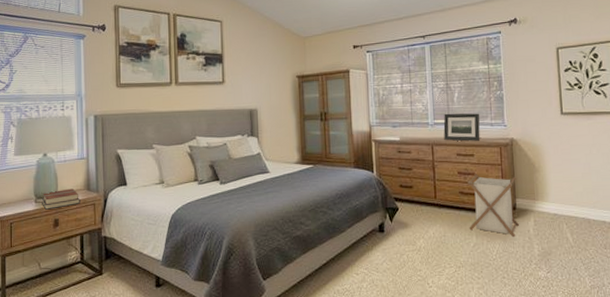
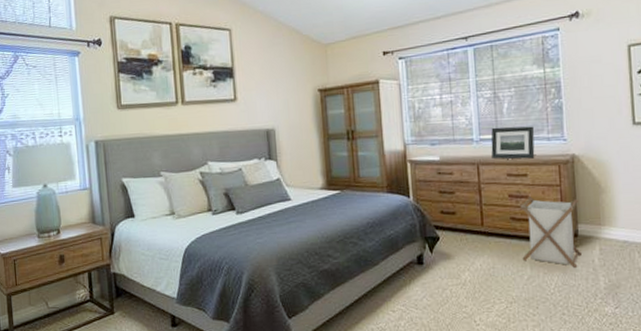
books: present [41,188,80,210] -> none [44,222,86,245]

